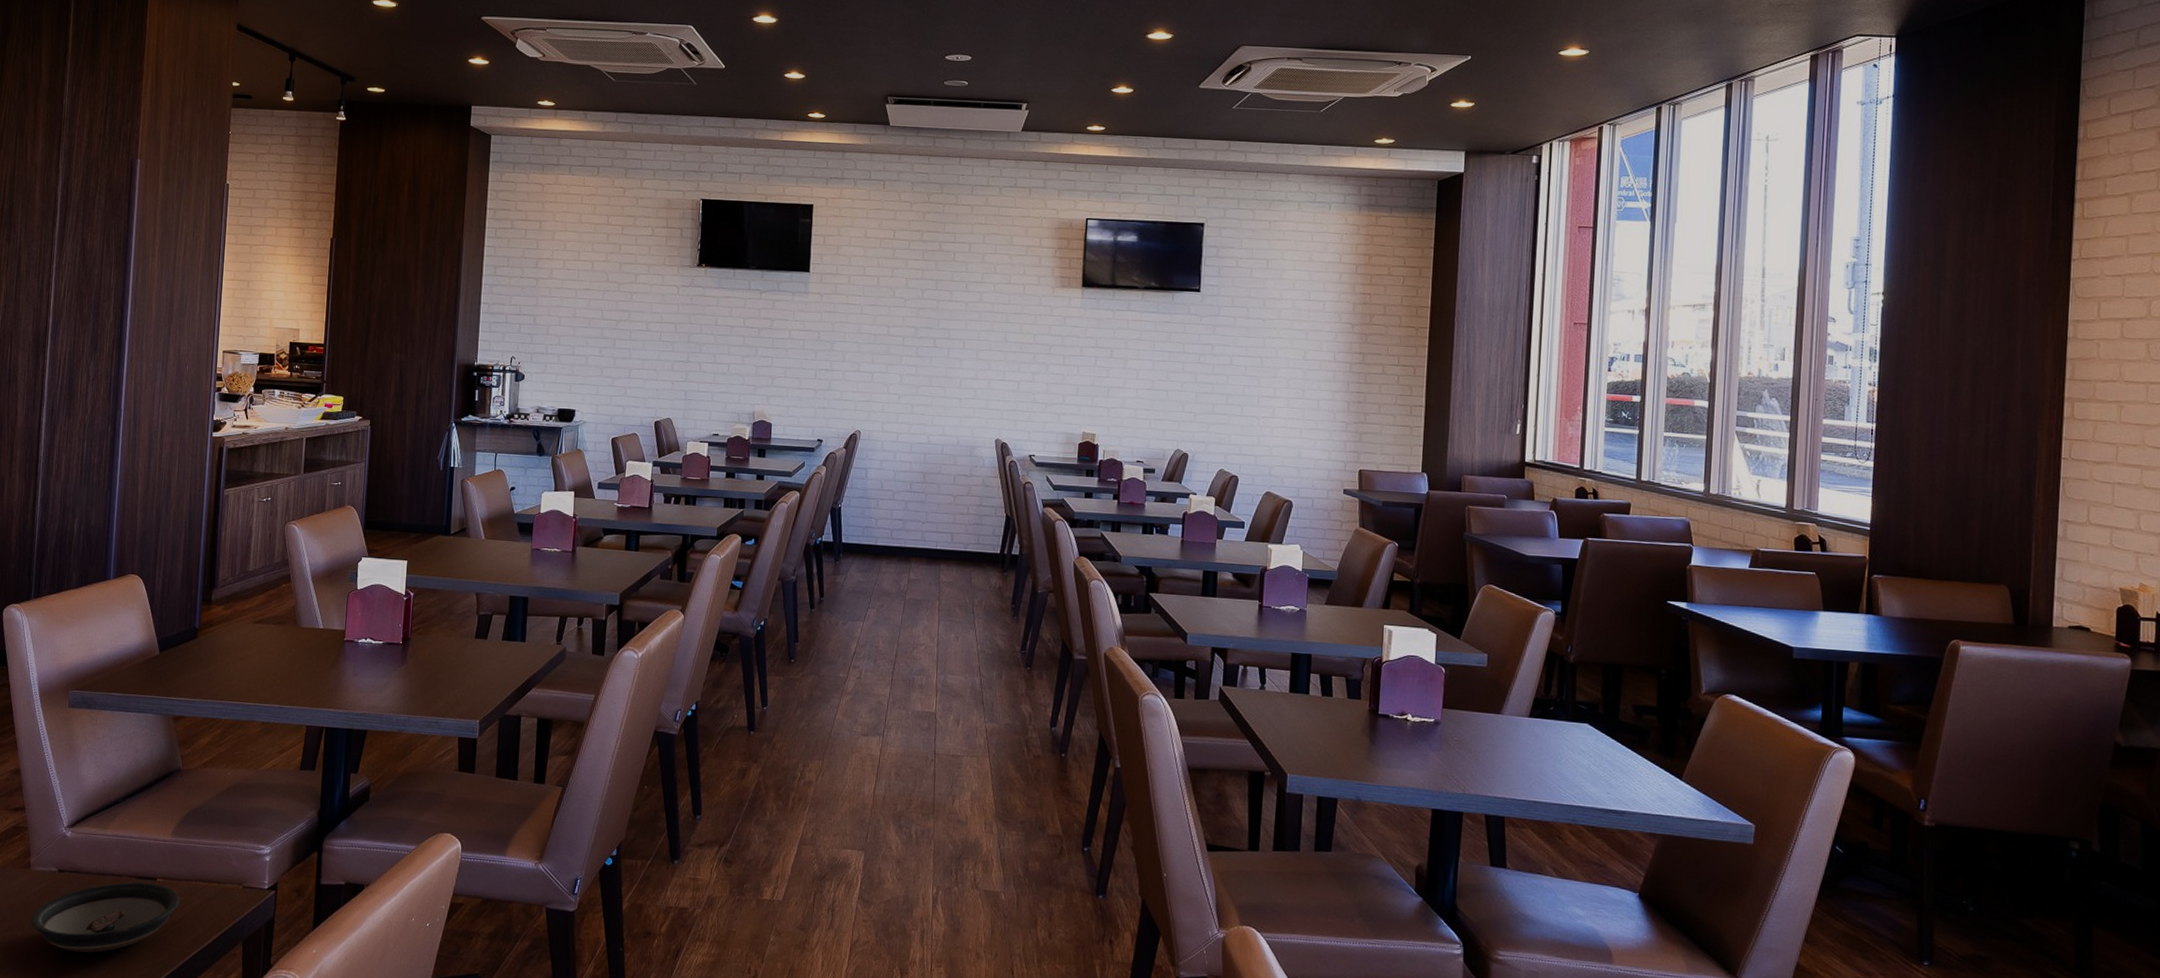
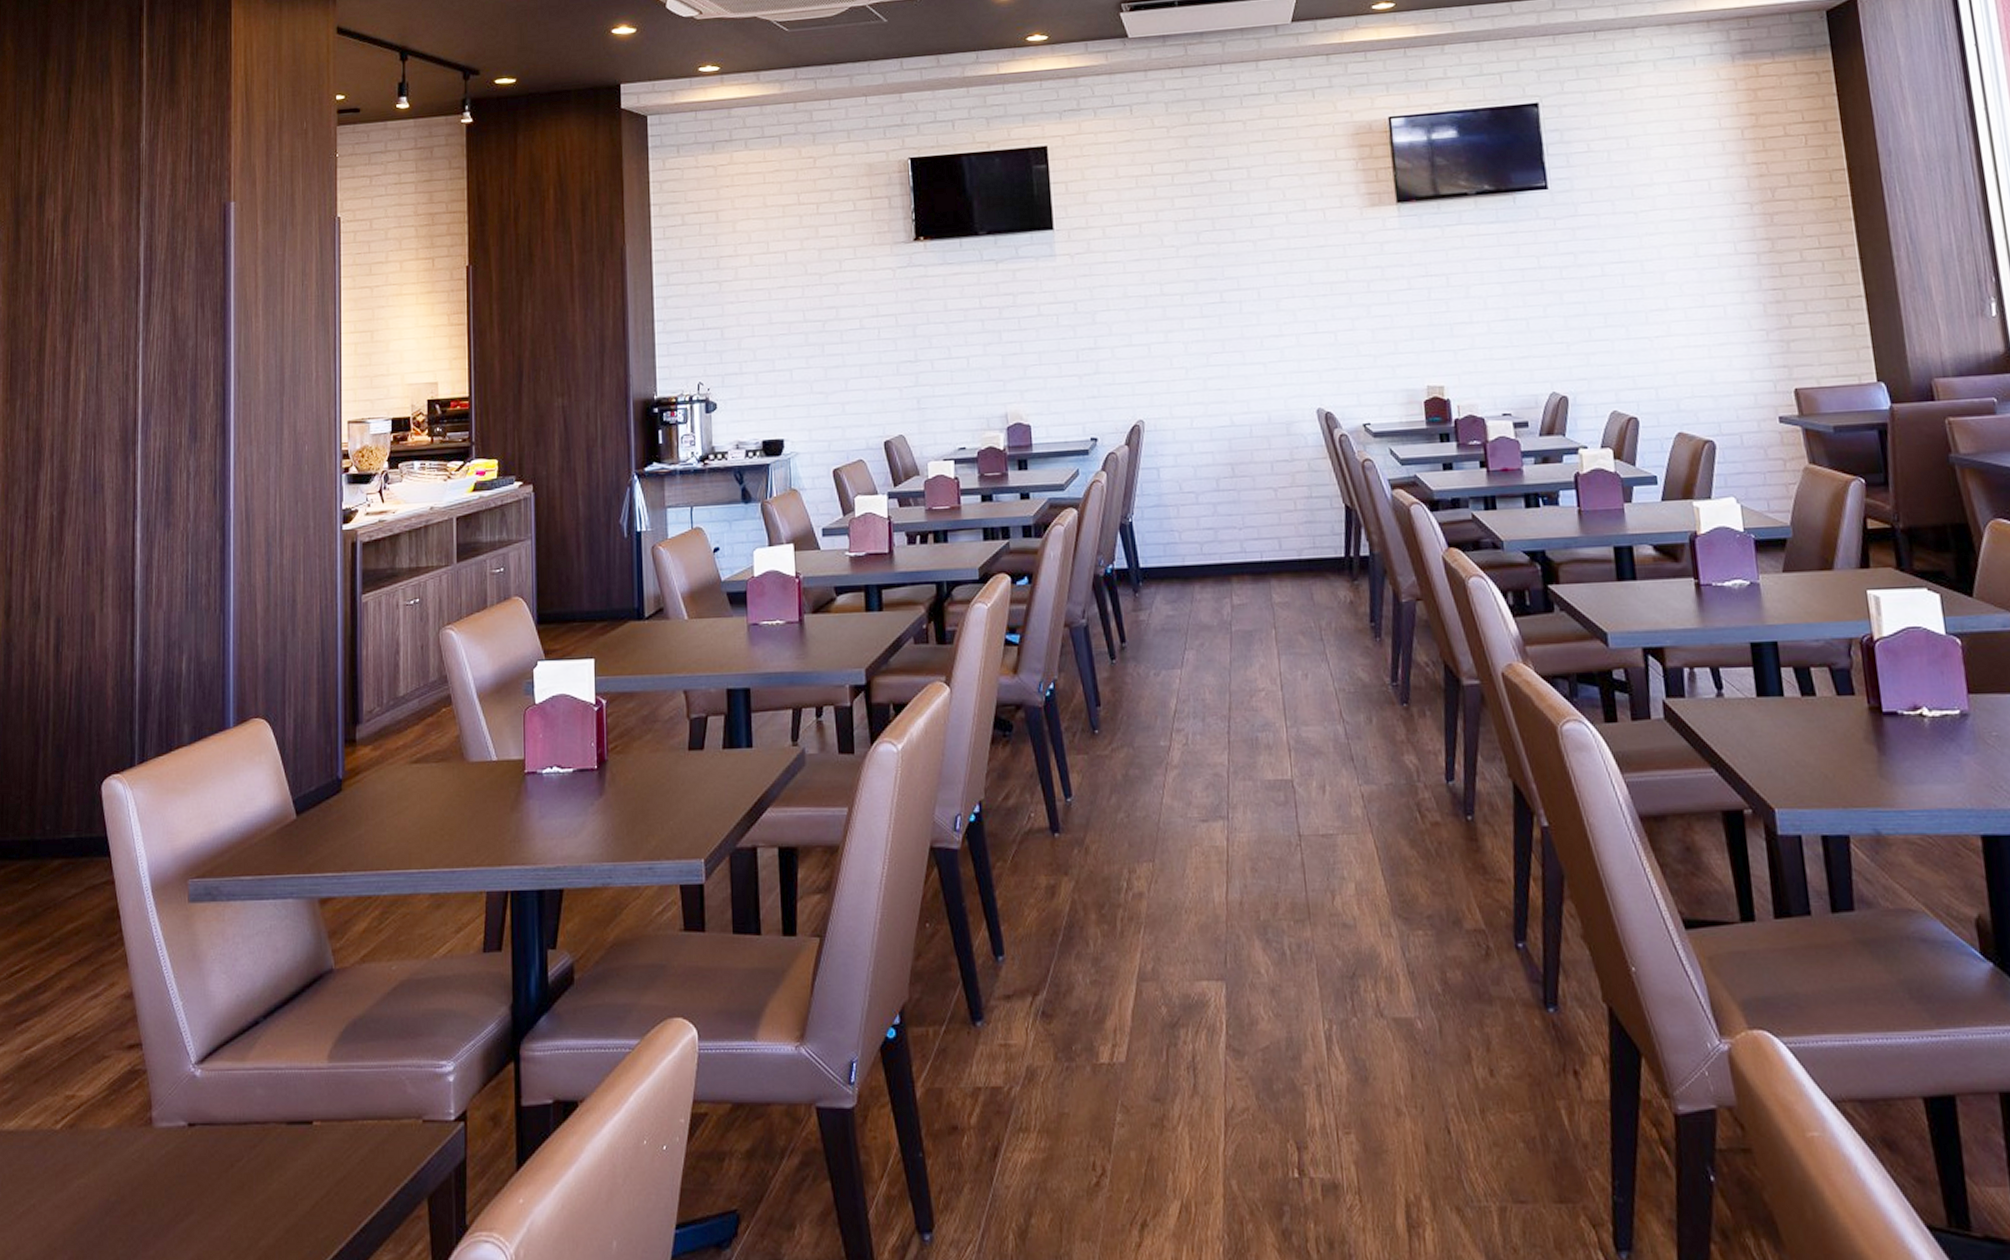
saucer: present [30,882,180,953] -> none [156,1129,343,1236]

